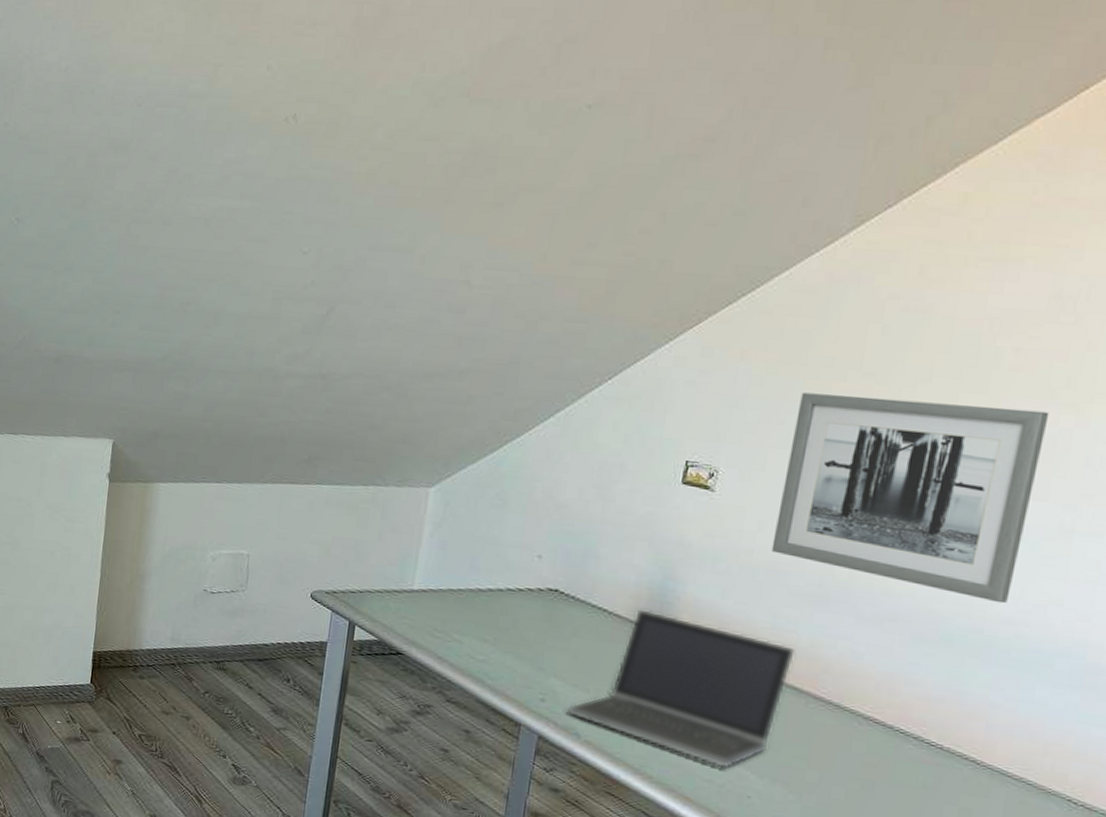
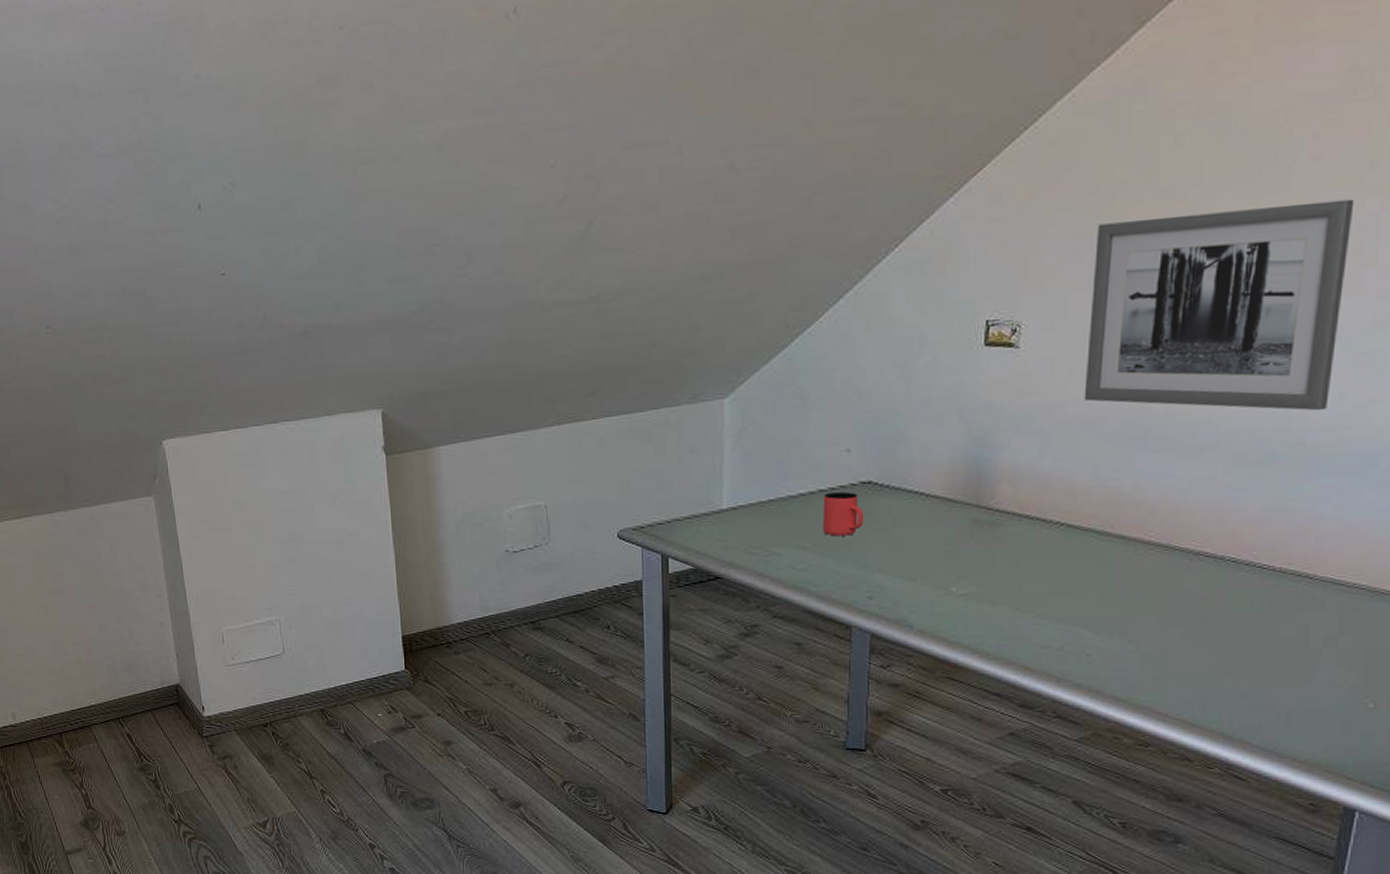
cup: none [506,592,547,637] -> present [823,491,864,536]
laptop computer: present [568,609,796,768] -> none [898,485,1120,631]

